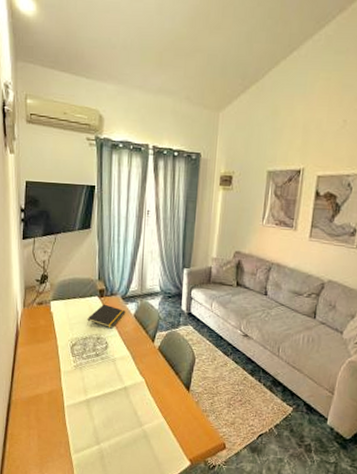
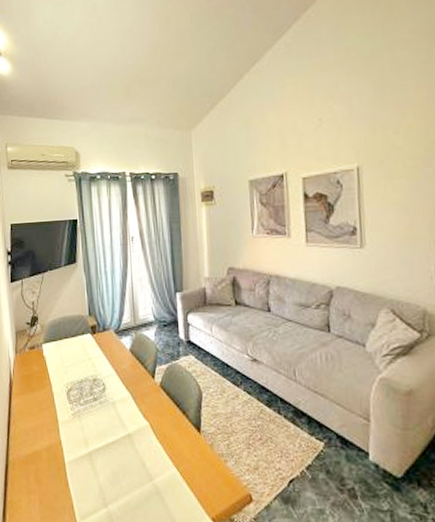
notepad: present [87,304,126,329] -> none [81,341,121,368]

